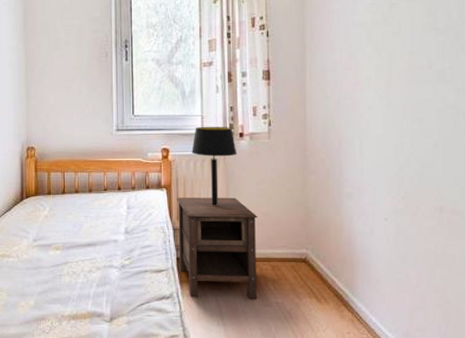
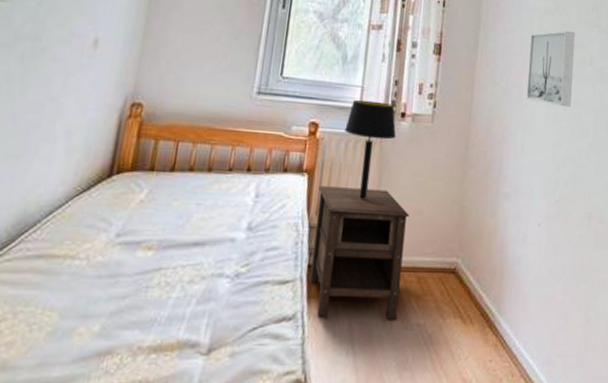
wall art: none [359,38,410,111] -> present [526,30,575,108]

